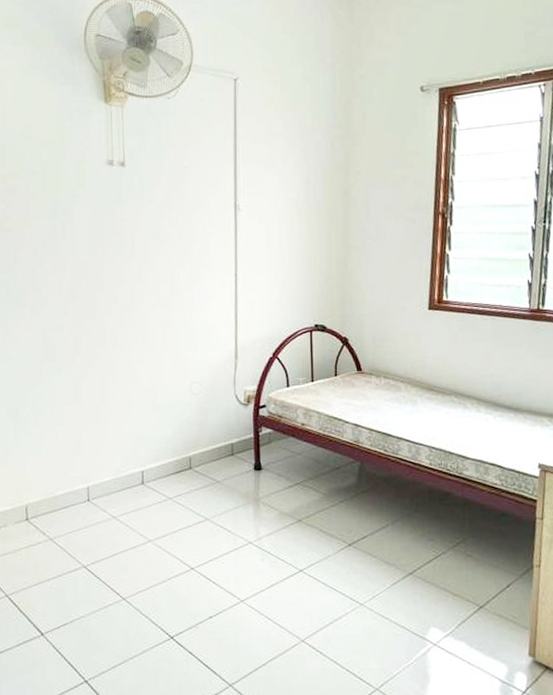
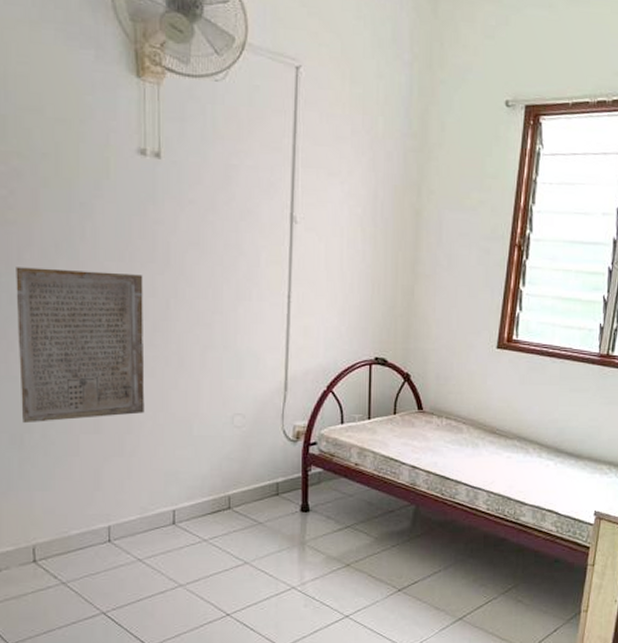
stone plaque: none [12,265,116,398] -> present [16,267,145,424]

